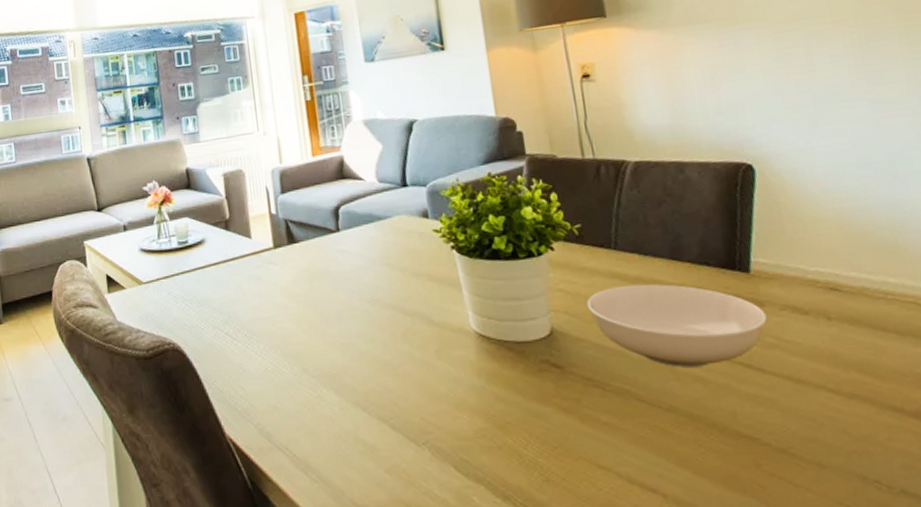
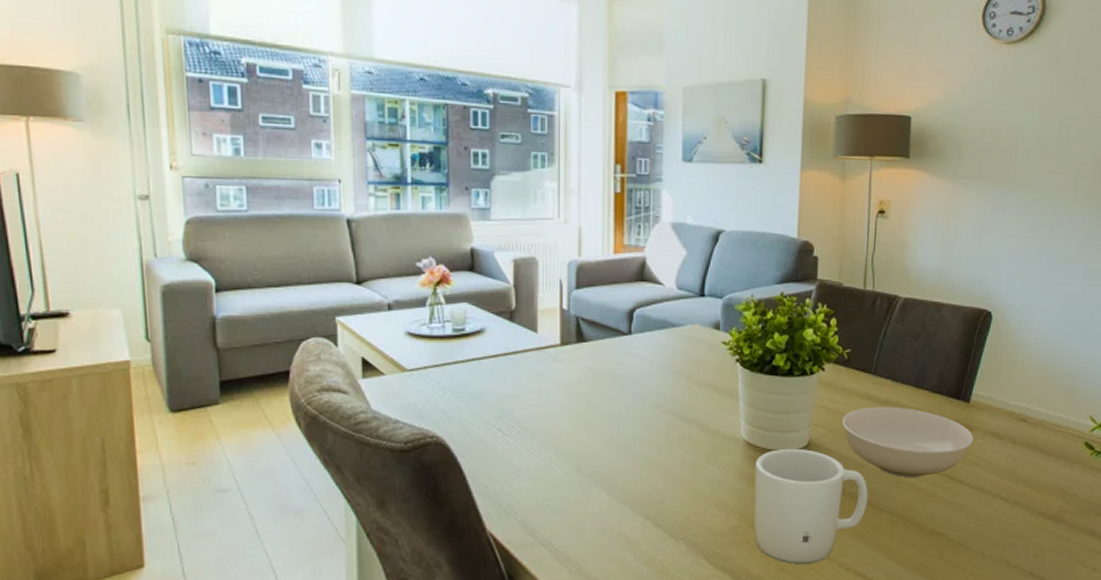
mug: none [492,338,641,474] -> present [753,448,868,564]

